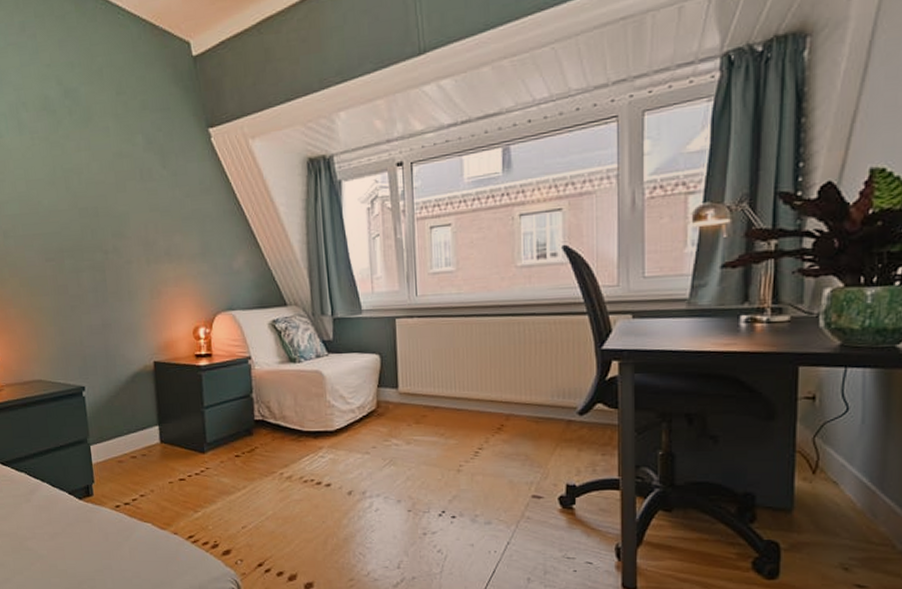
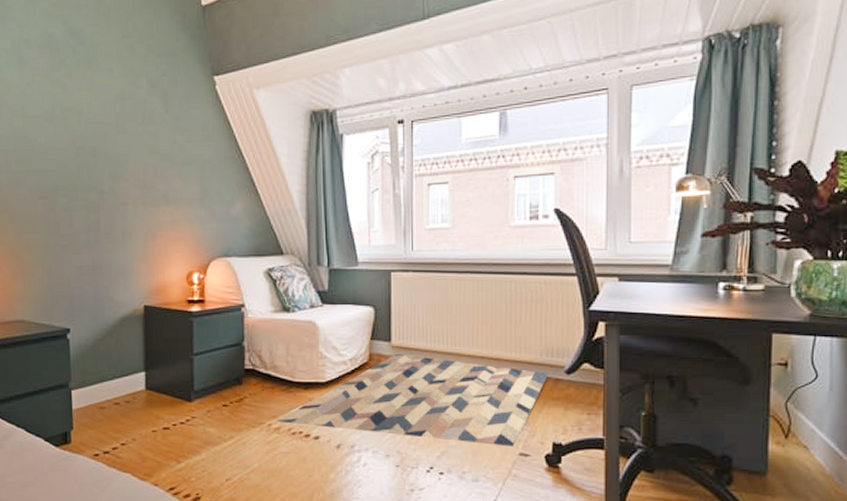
rug: none [288,399,560,489] -> present [277,353,549,447]

